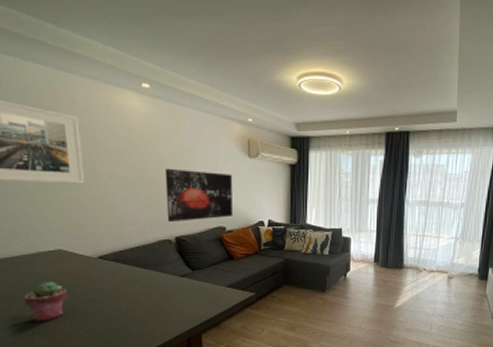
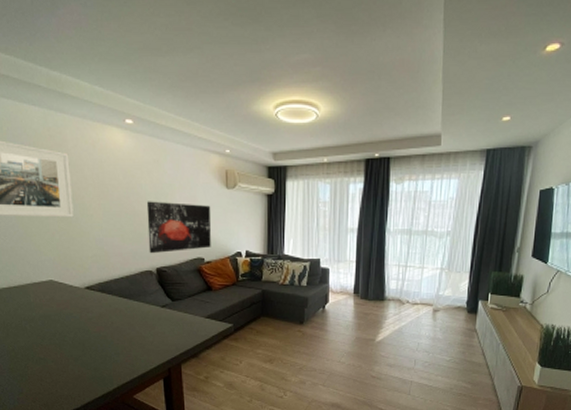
potted succulent: present [24,281,68,321] -> none [20,310,58,348]

